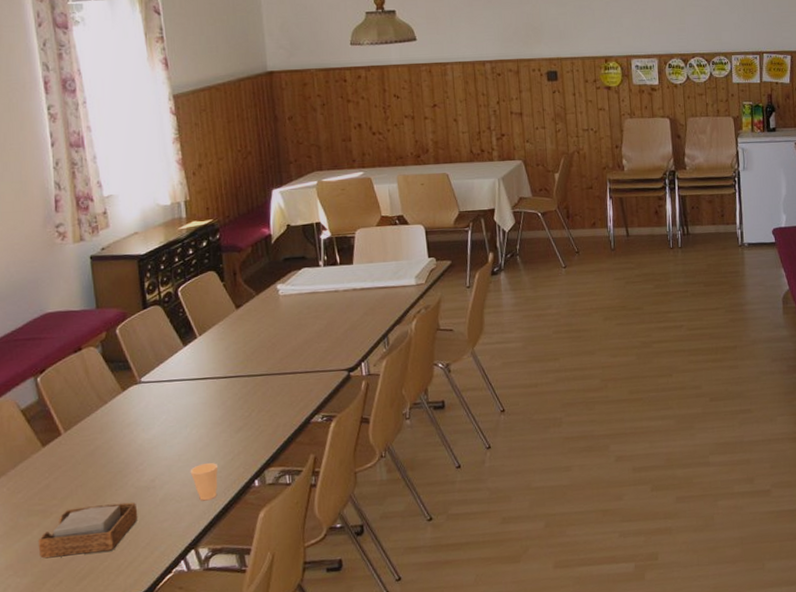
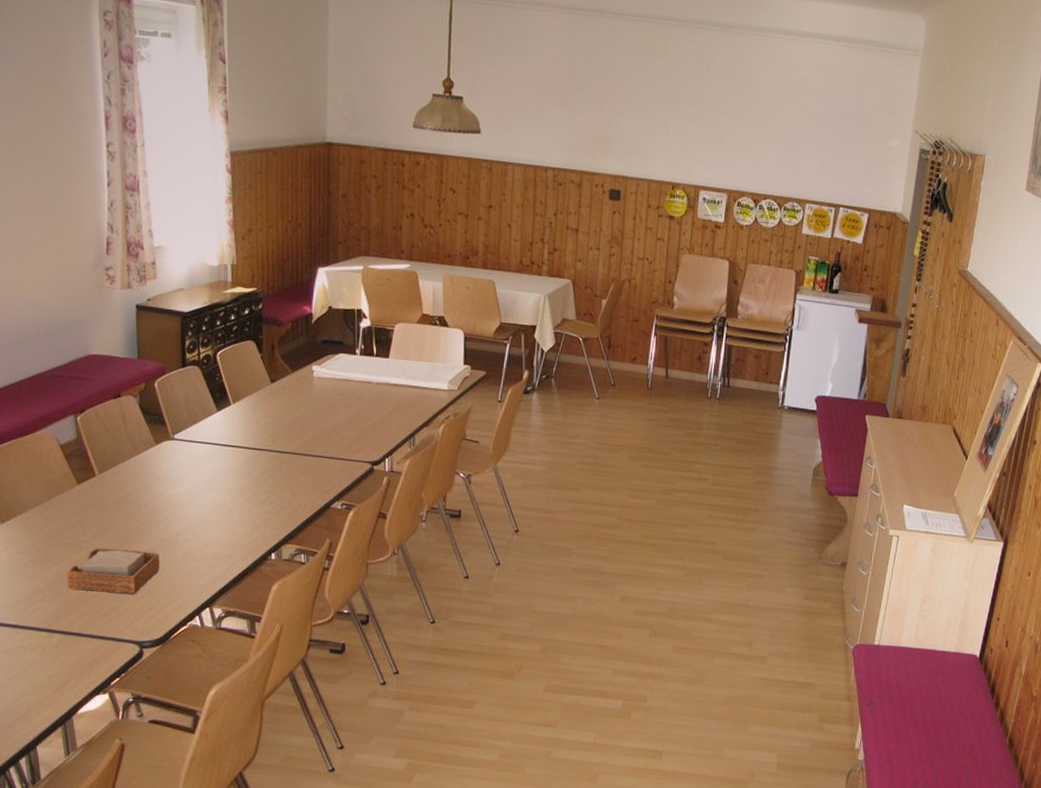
cup: present [190,462,219,500] -> none [212,528,239,563]

